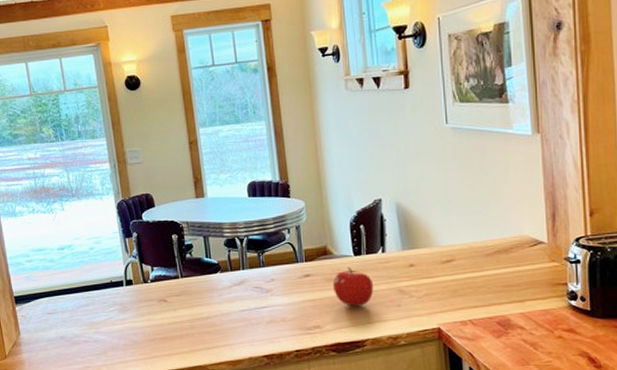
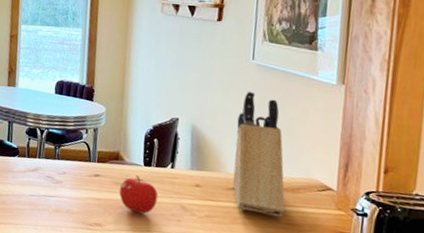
knife block: none [440,157,501,282] -> present [232,91,285,218]

